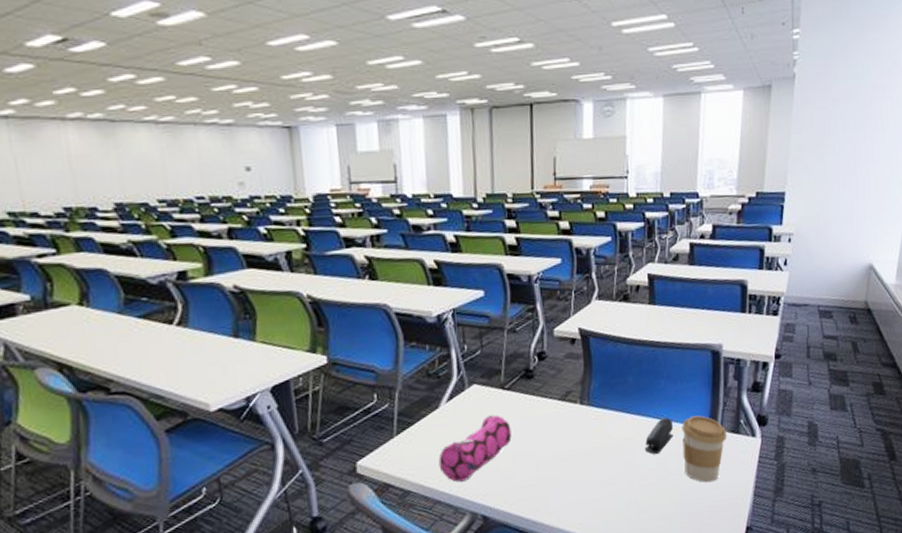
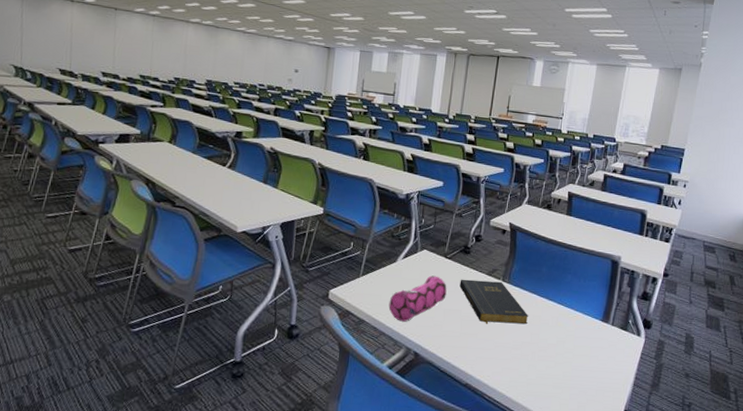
book: none [526,405,619,462] -> present [459,279,529,325]
stapler: present [644,417,673,454] -> none [548,305,573,333]
coffee cup: present [682,415,727,483] -> none [578,309,617,366]

